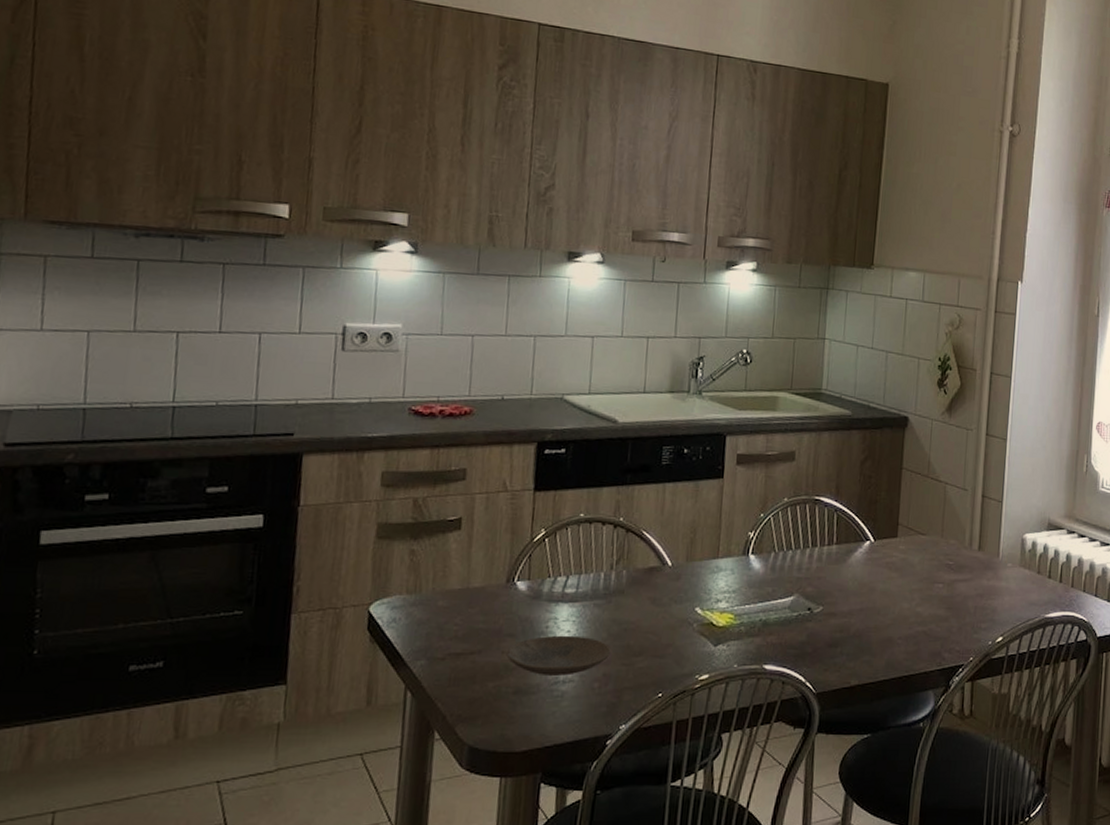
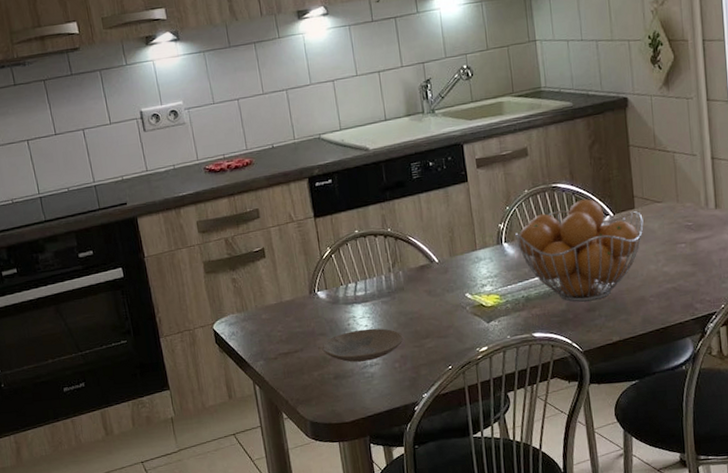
fruit basket: none [764,518,904,635] -> present [514,199,644,302]

